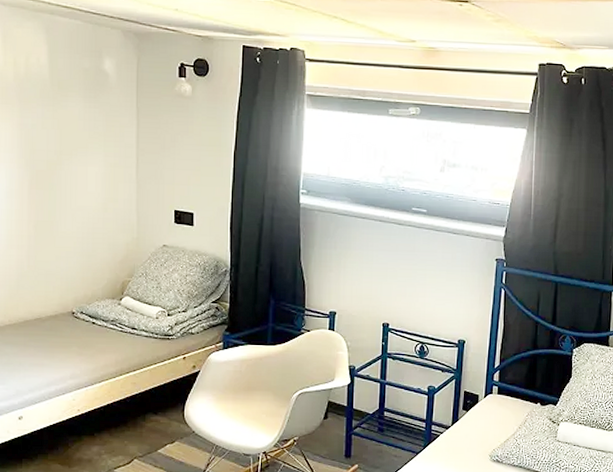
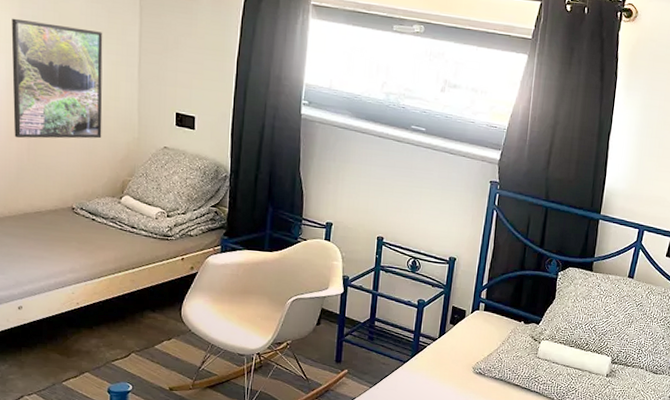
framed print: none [11,128,101,246] -> present [11,18,103,139]

